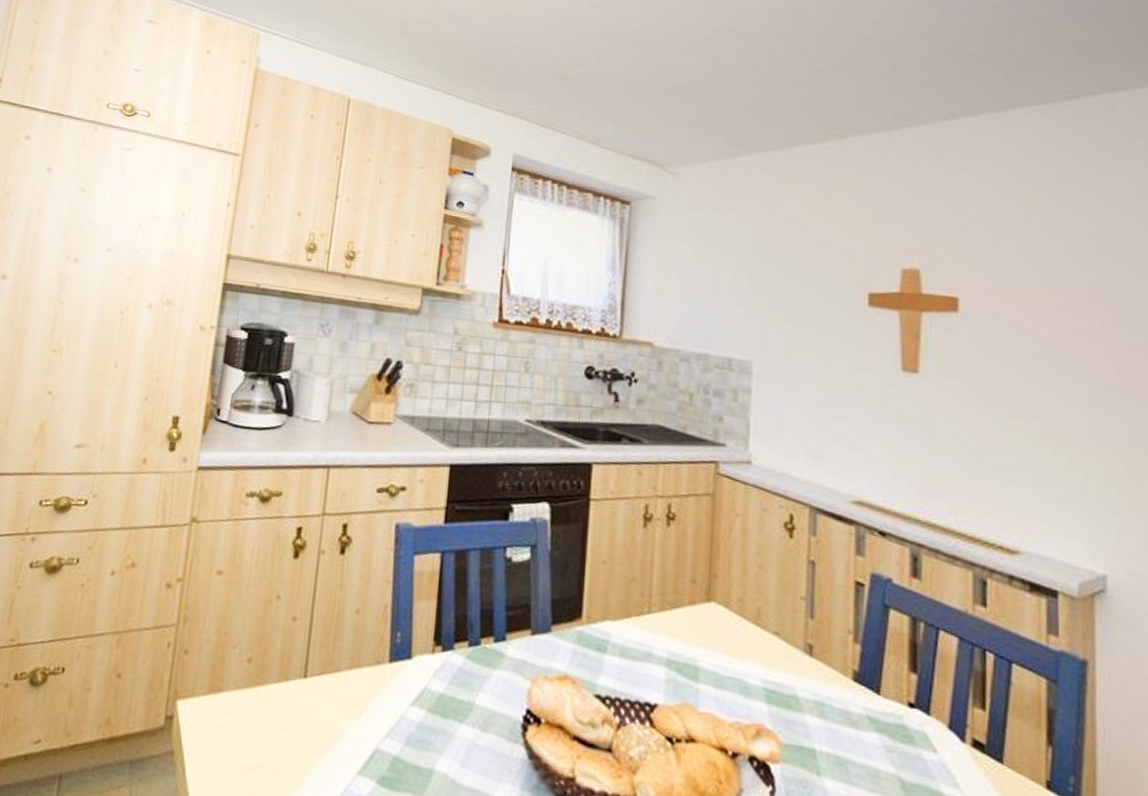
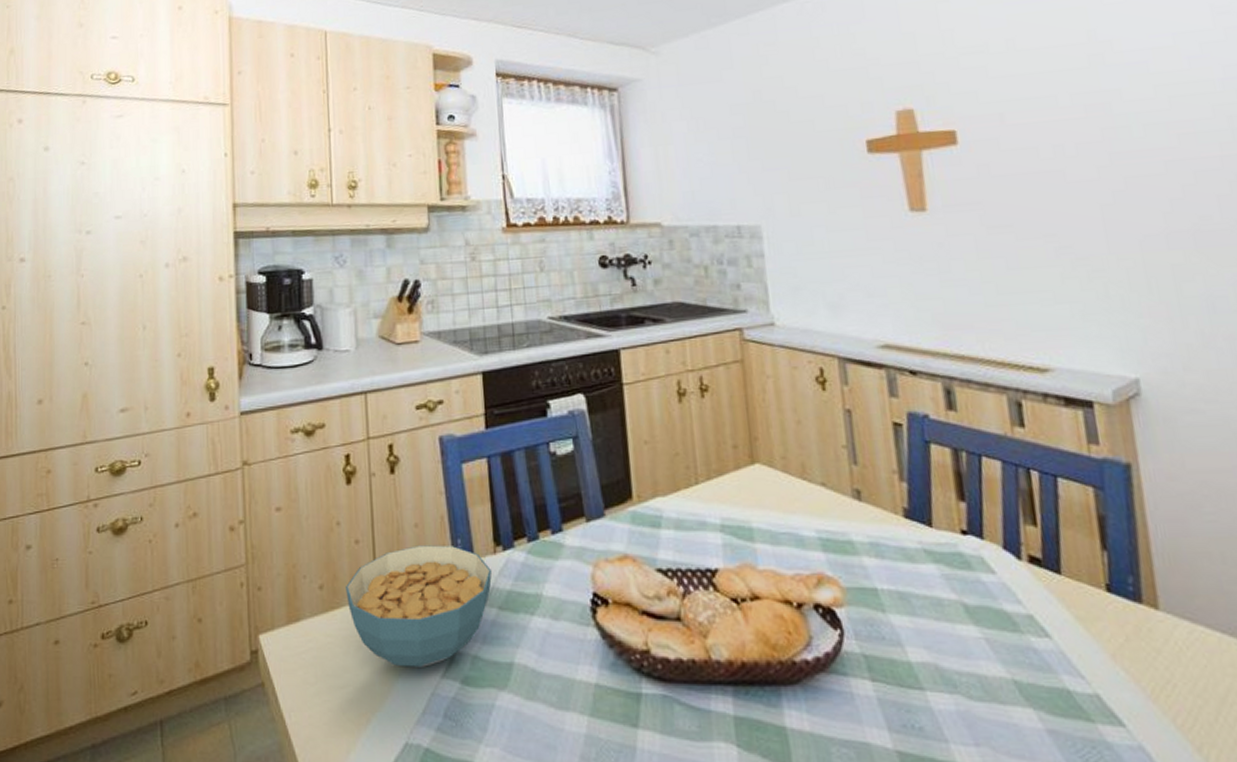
cereal bowl: none [274,632,427,760] -> present [346,545,492,667]

